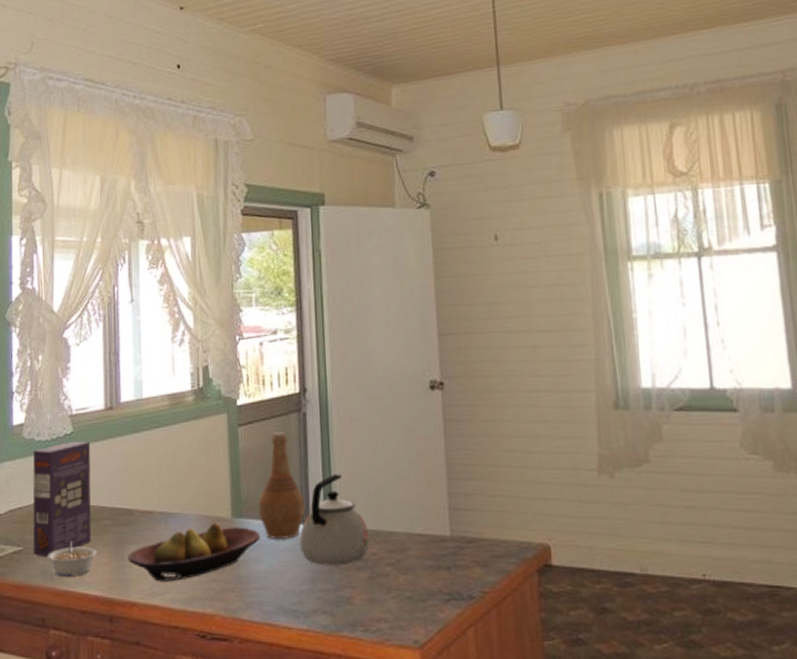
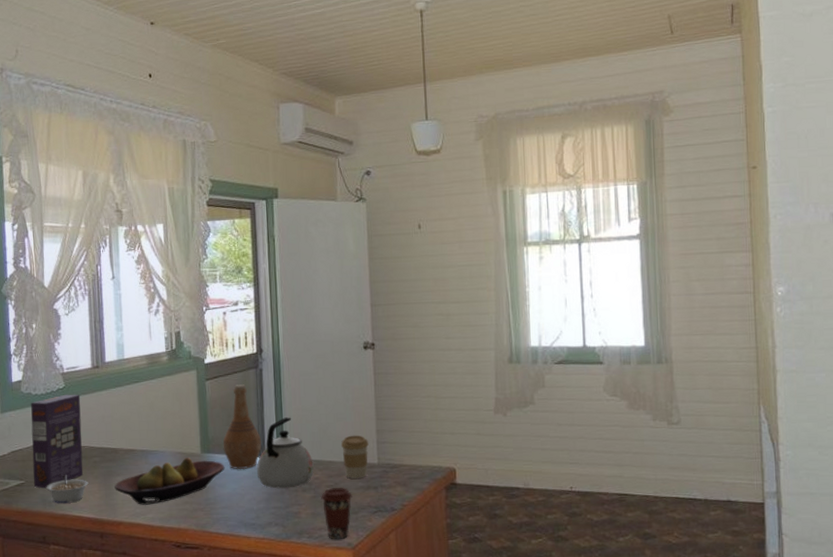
coffee cup: none [378,567,419,636] -> present [320,488,352,540]
coffee cup: none [403,498,438,555] -> present [340,435,369,479]

